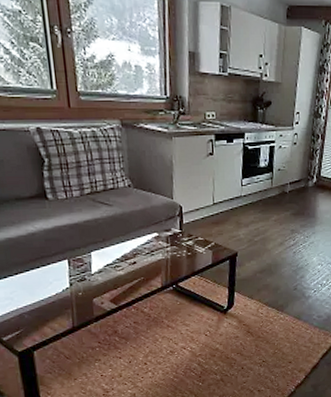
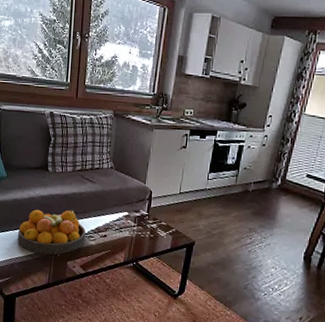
fruit bowl: none [20,240,111,297] -> present [18,210,86,255]

